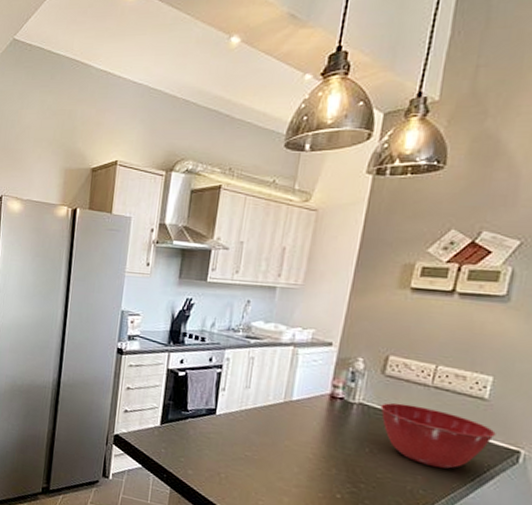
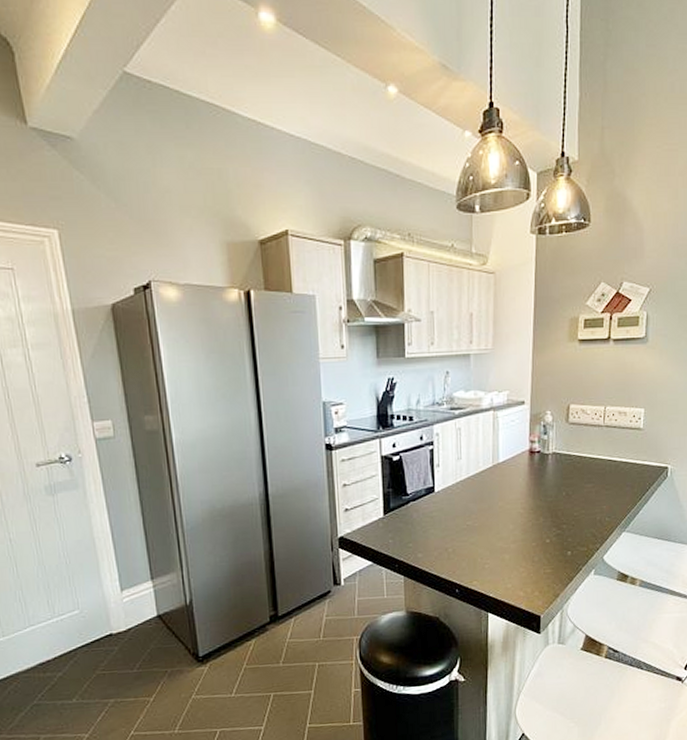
mixing bowl: present [380,403,496,469] -> none [569,445,651,496]

